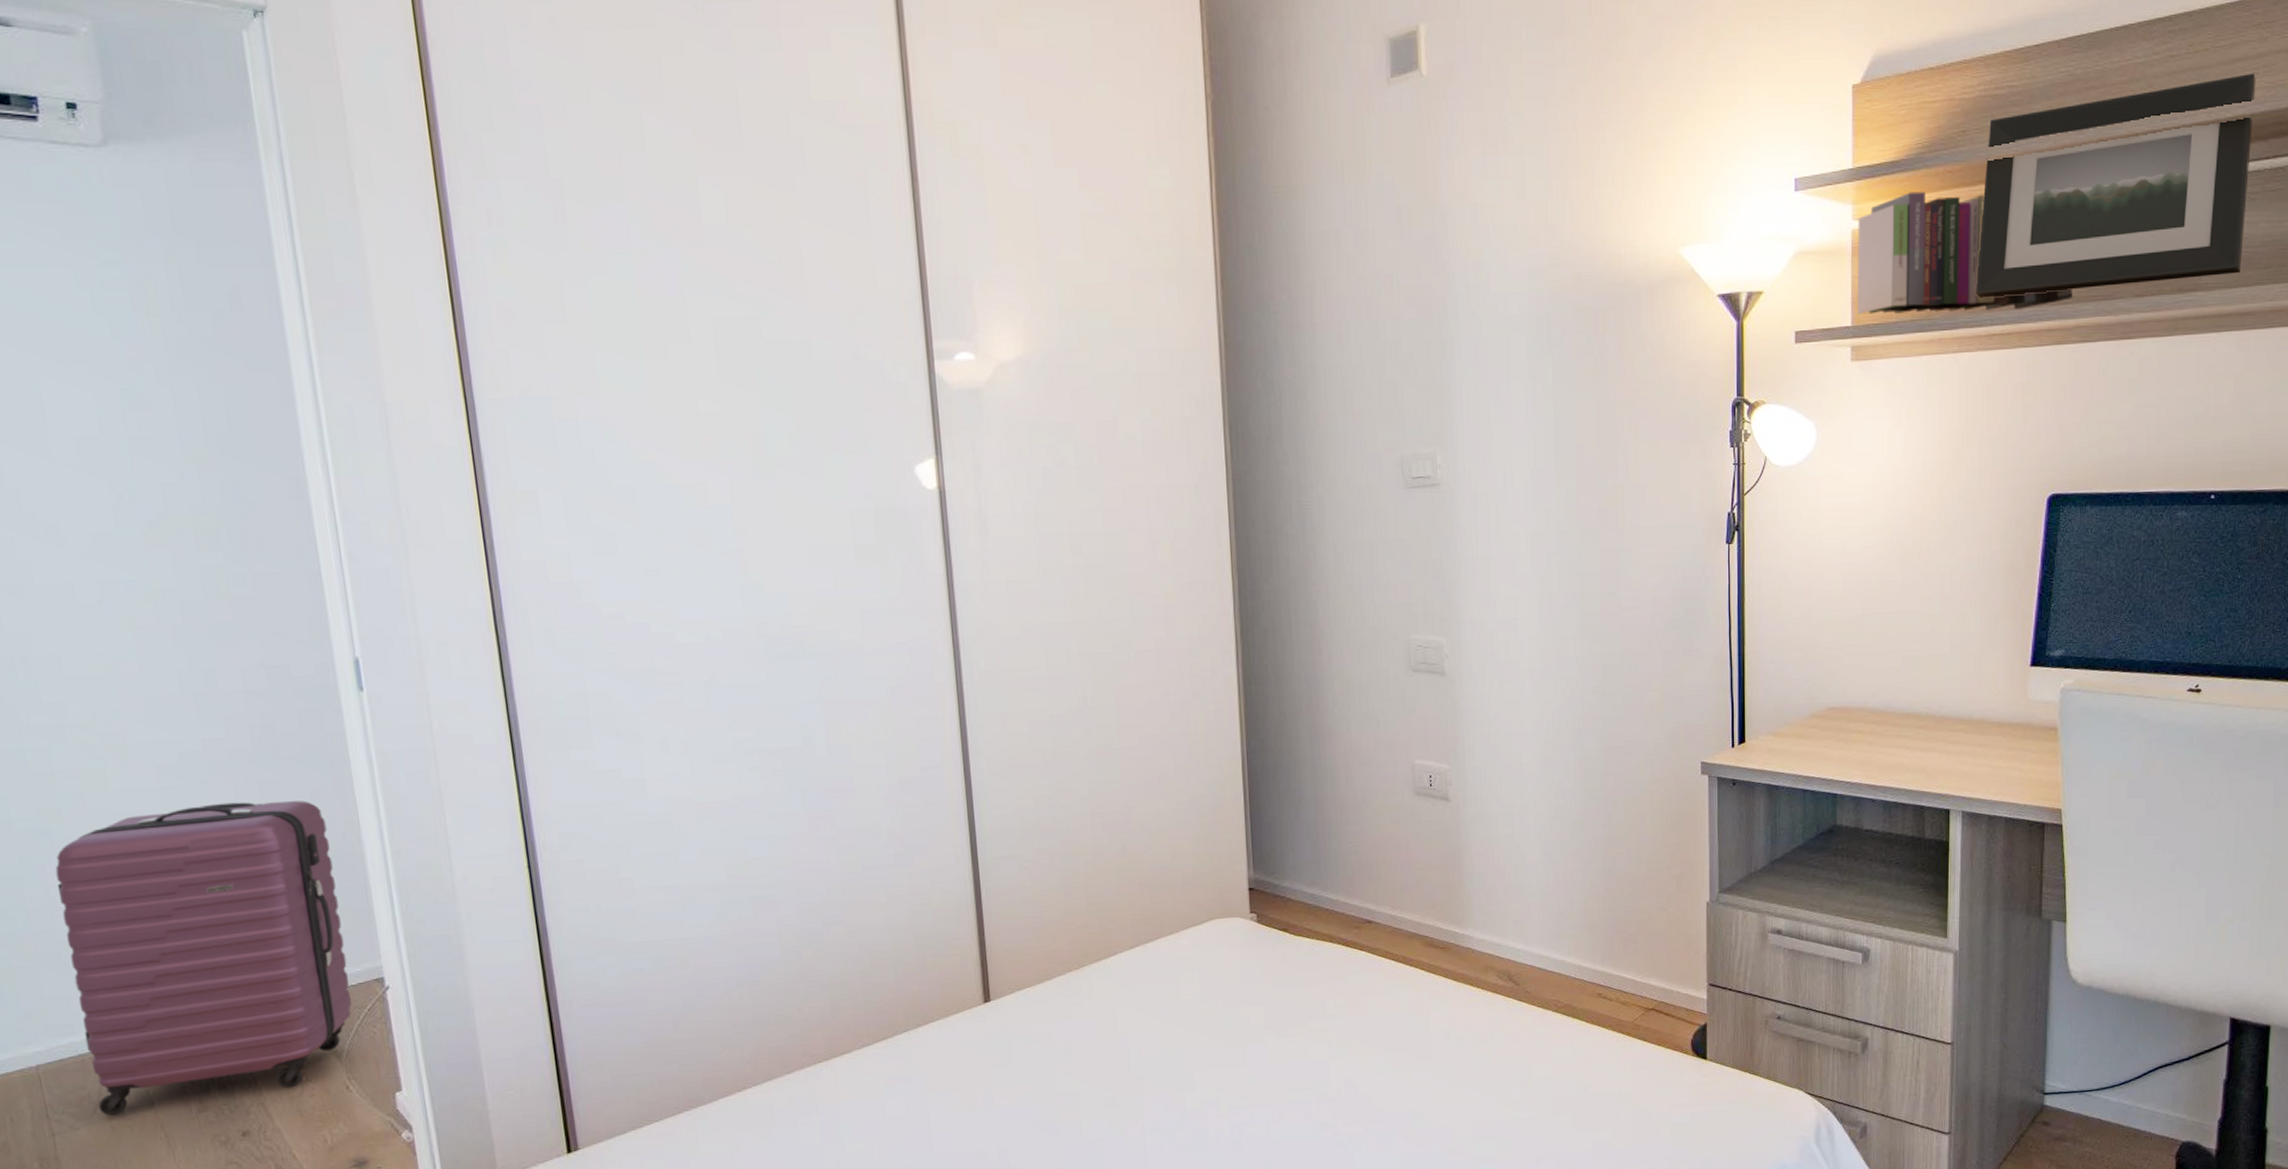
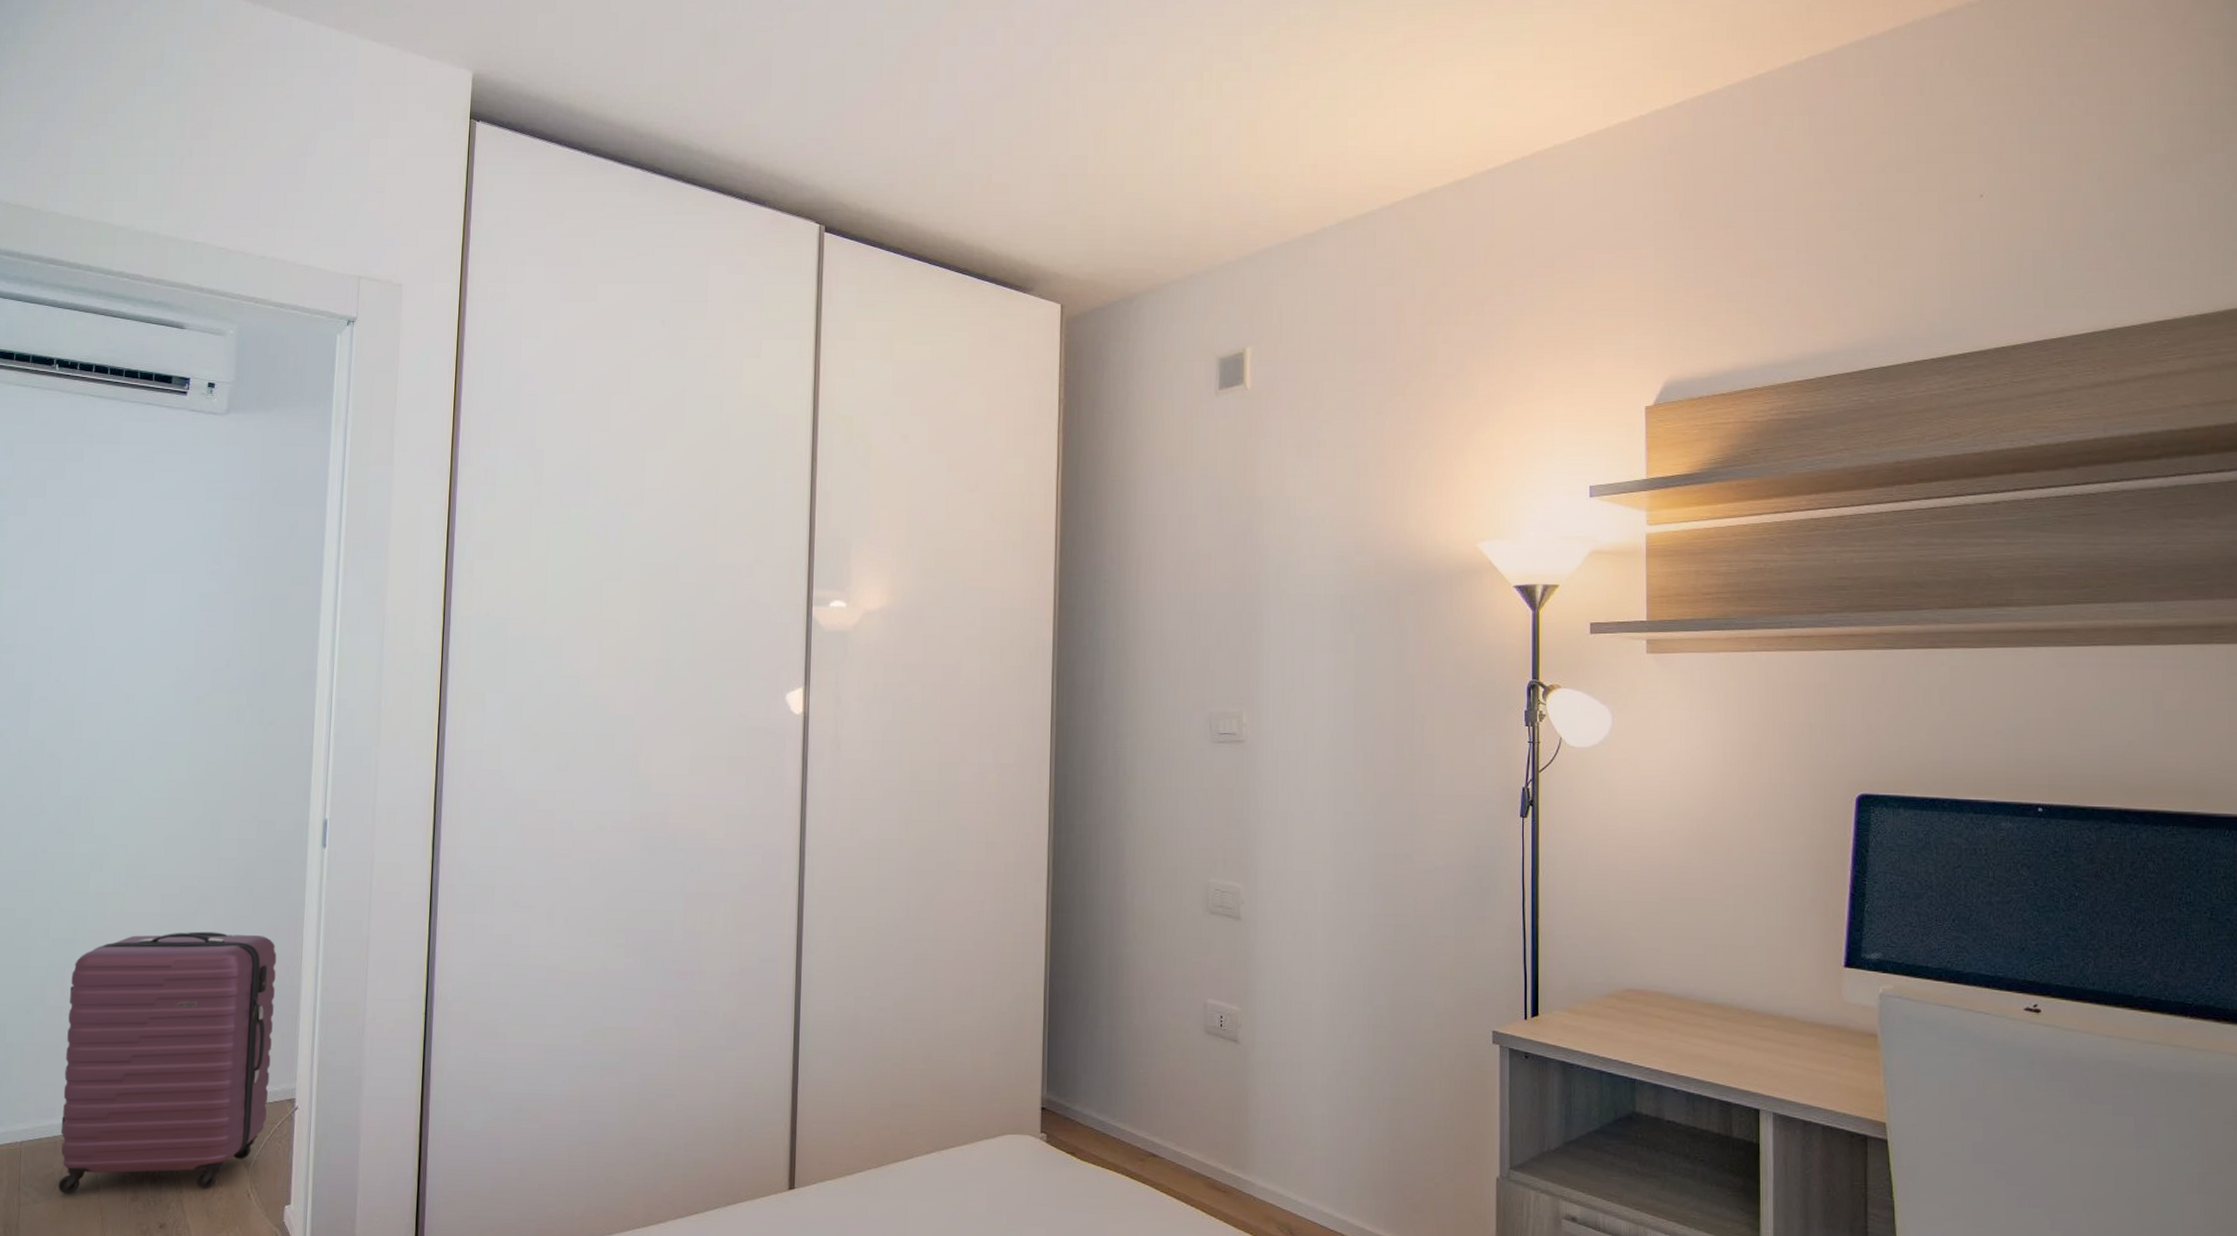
books: present [1858,191,2074,315] -> none [1652,502,1876,615]
picture frame: present [1976,73,2256,298] -> none [1773,406,2060,602]

